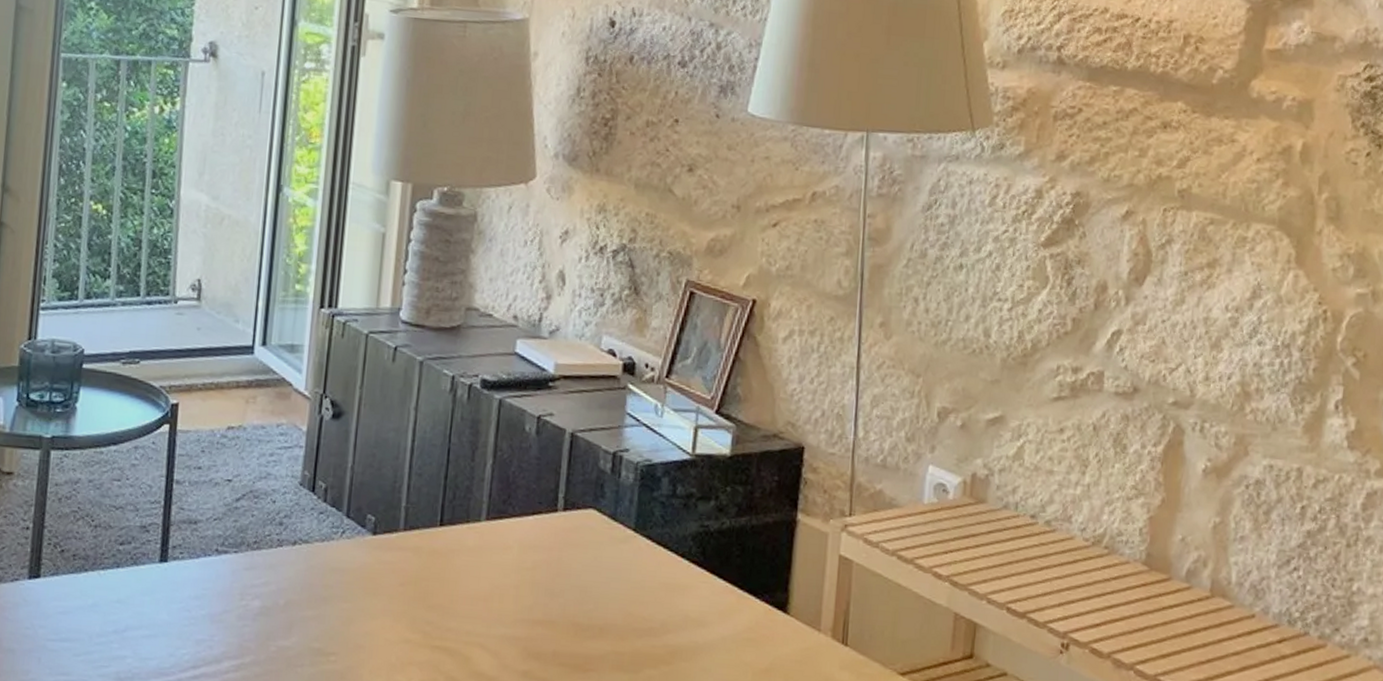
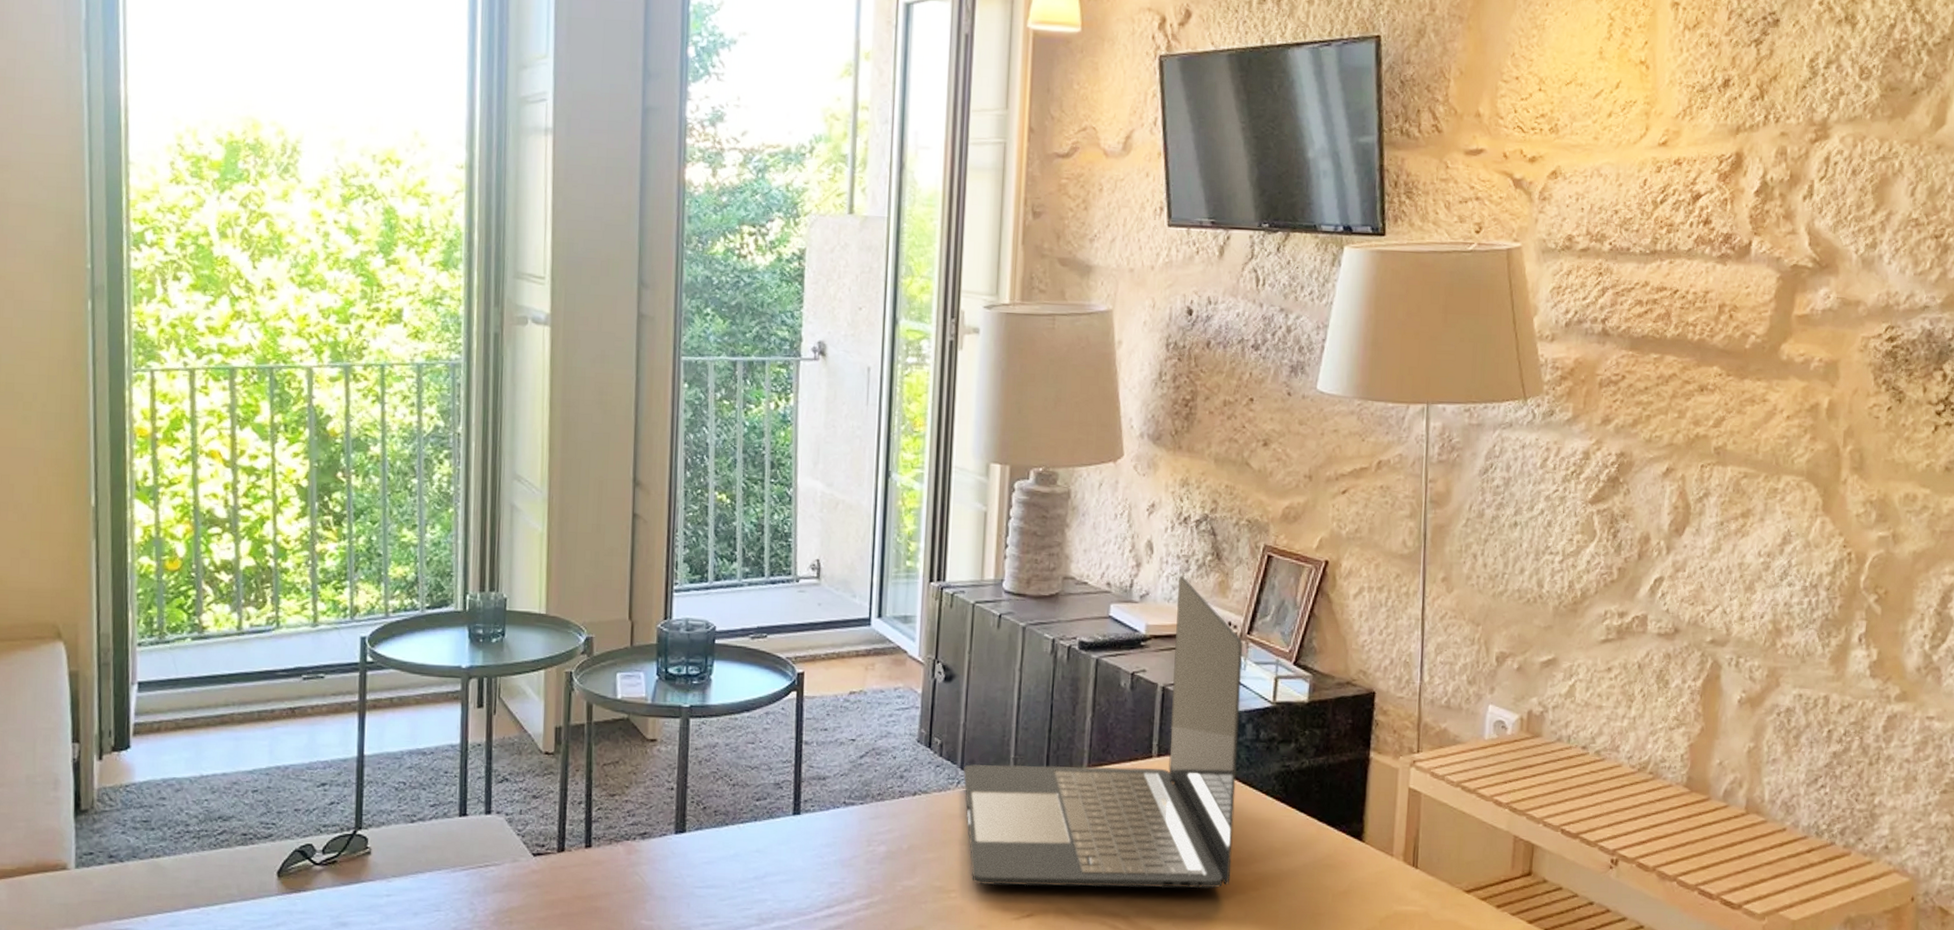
laptop: none [348,311,661,661] -> present [963,576,1243,889]

